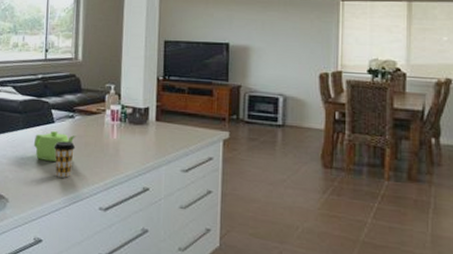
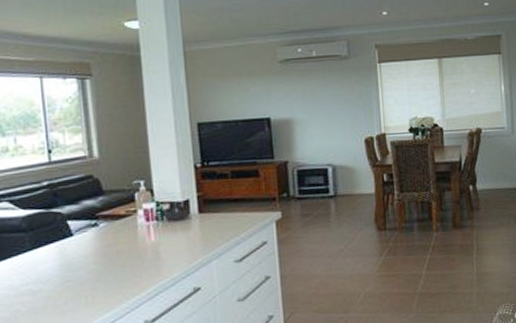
teapot: present [33,130,76,161] -> none [48,244,104,283]
coffee cup: present [54,141,76,178] -> none [76,254,105,298]

